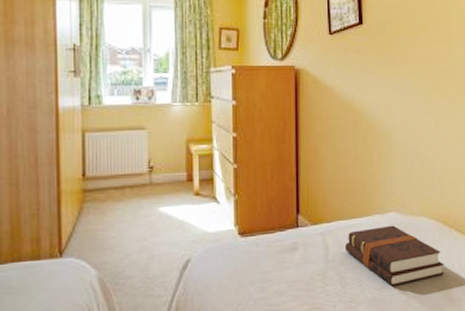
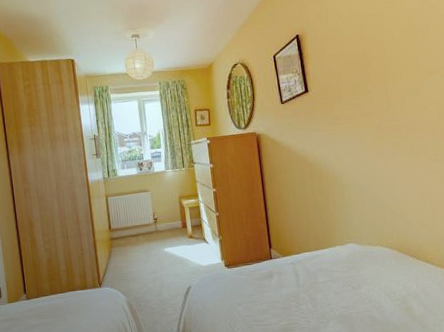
hardback book: present [344,225,444,286] -> none [312,254,404,305]

